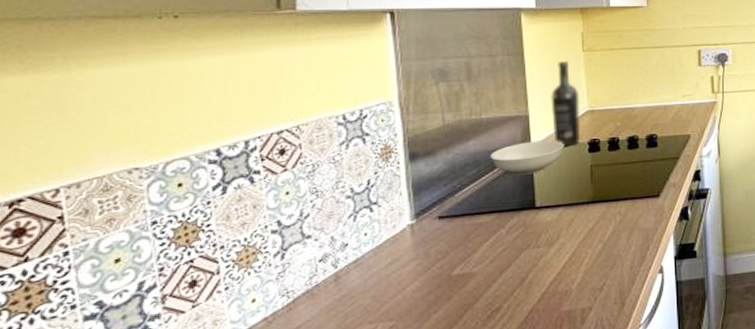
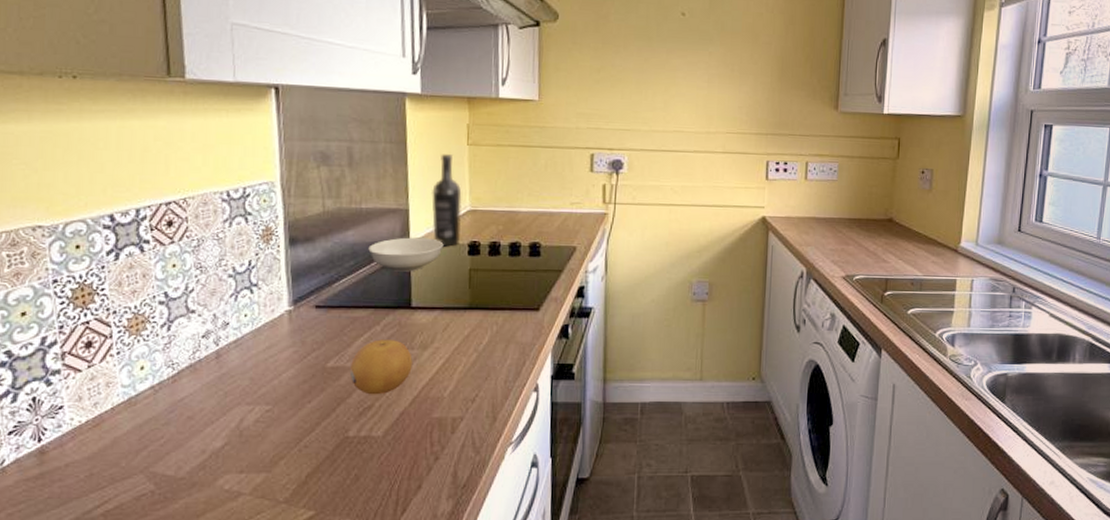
fruit: none [475,240,539,297] -> present [349,339,412,395]

